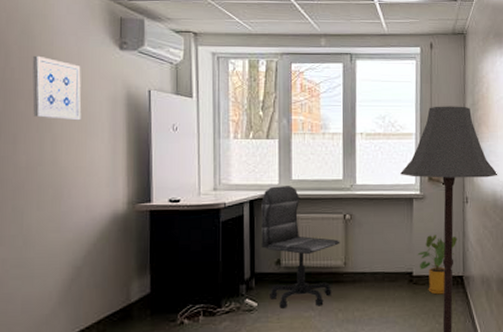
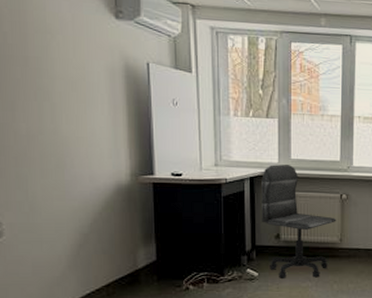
wall art: present [32,55,82,121] -> none [24,20,80,91]

